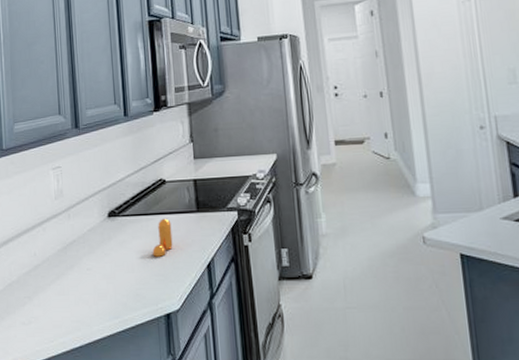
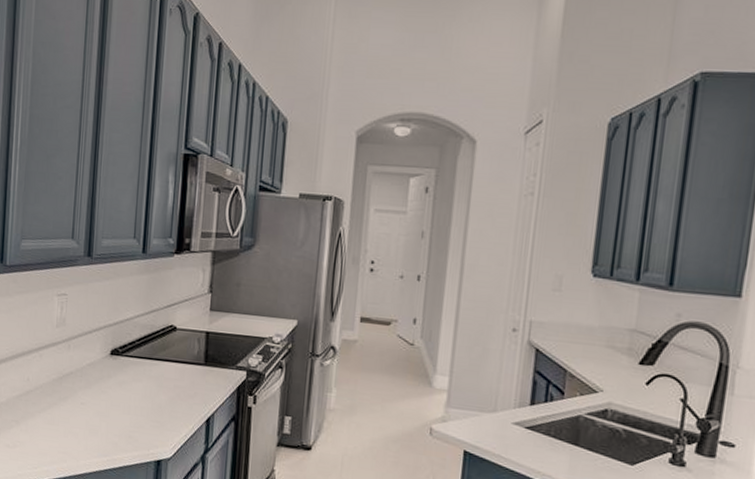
pepper shaker: present [152,218,173,257] -> none [152,365,176,404]

